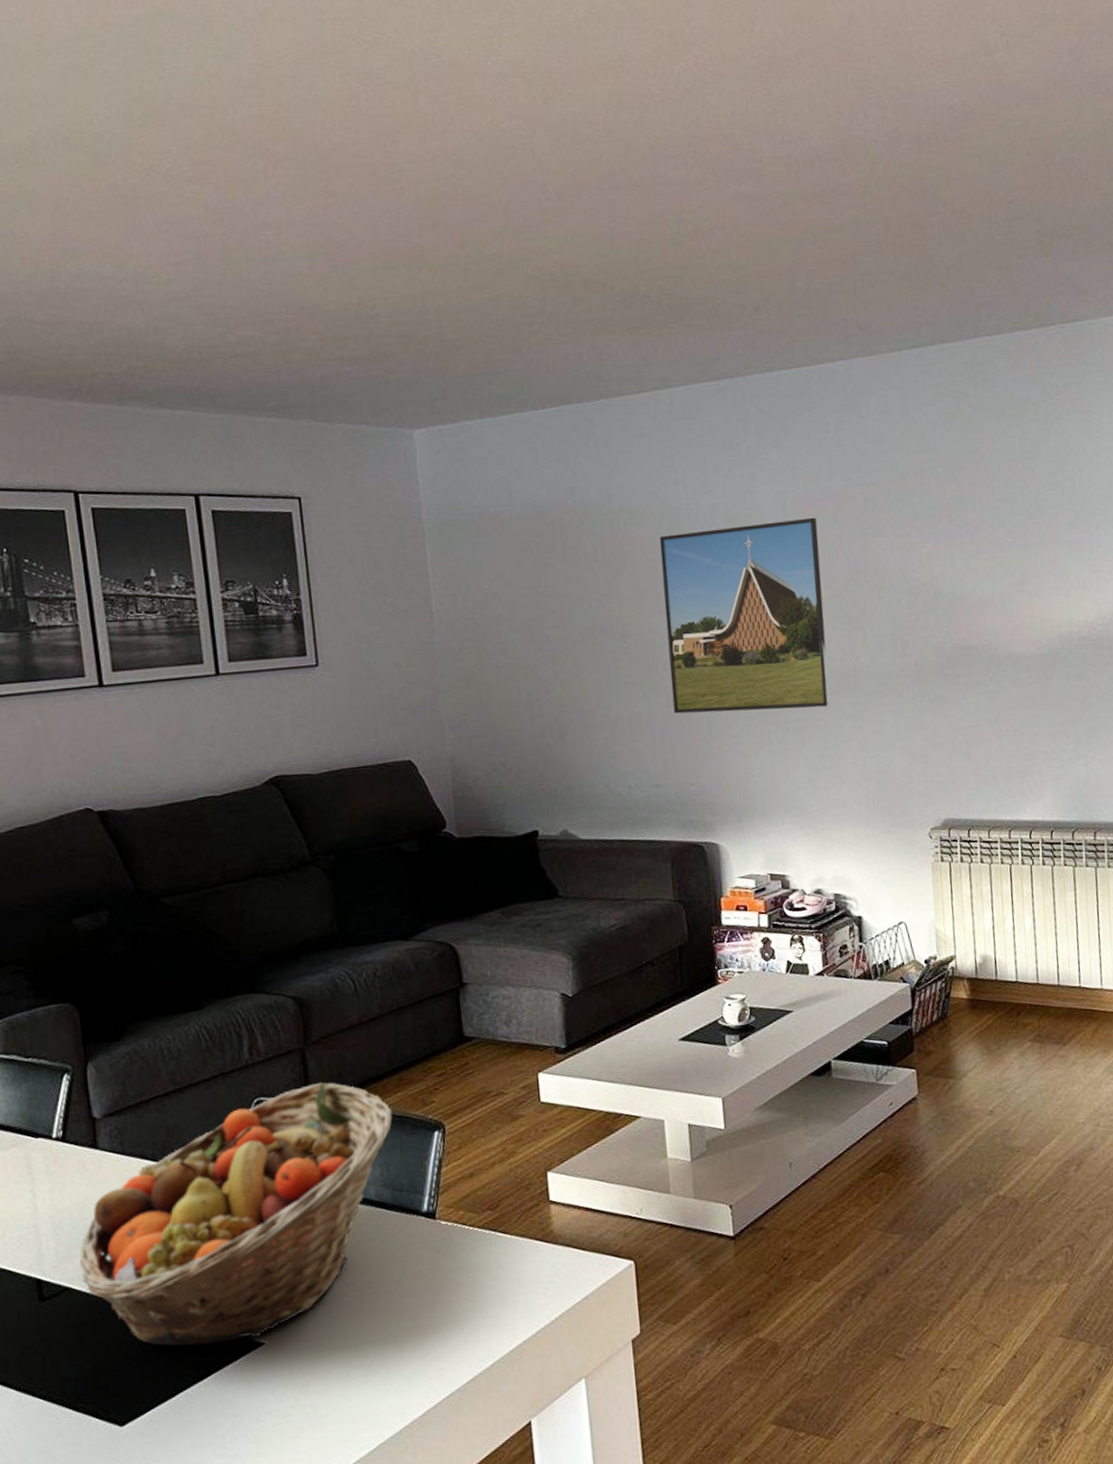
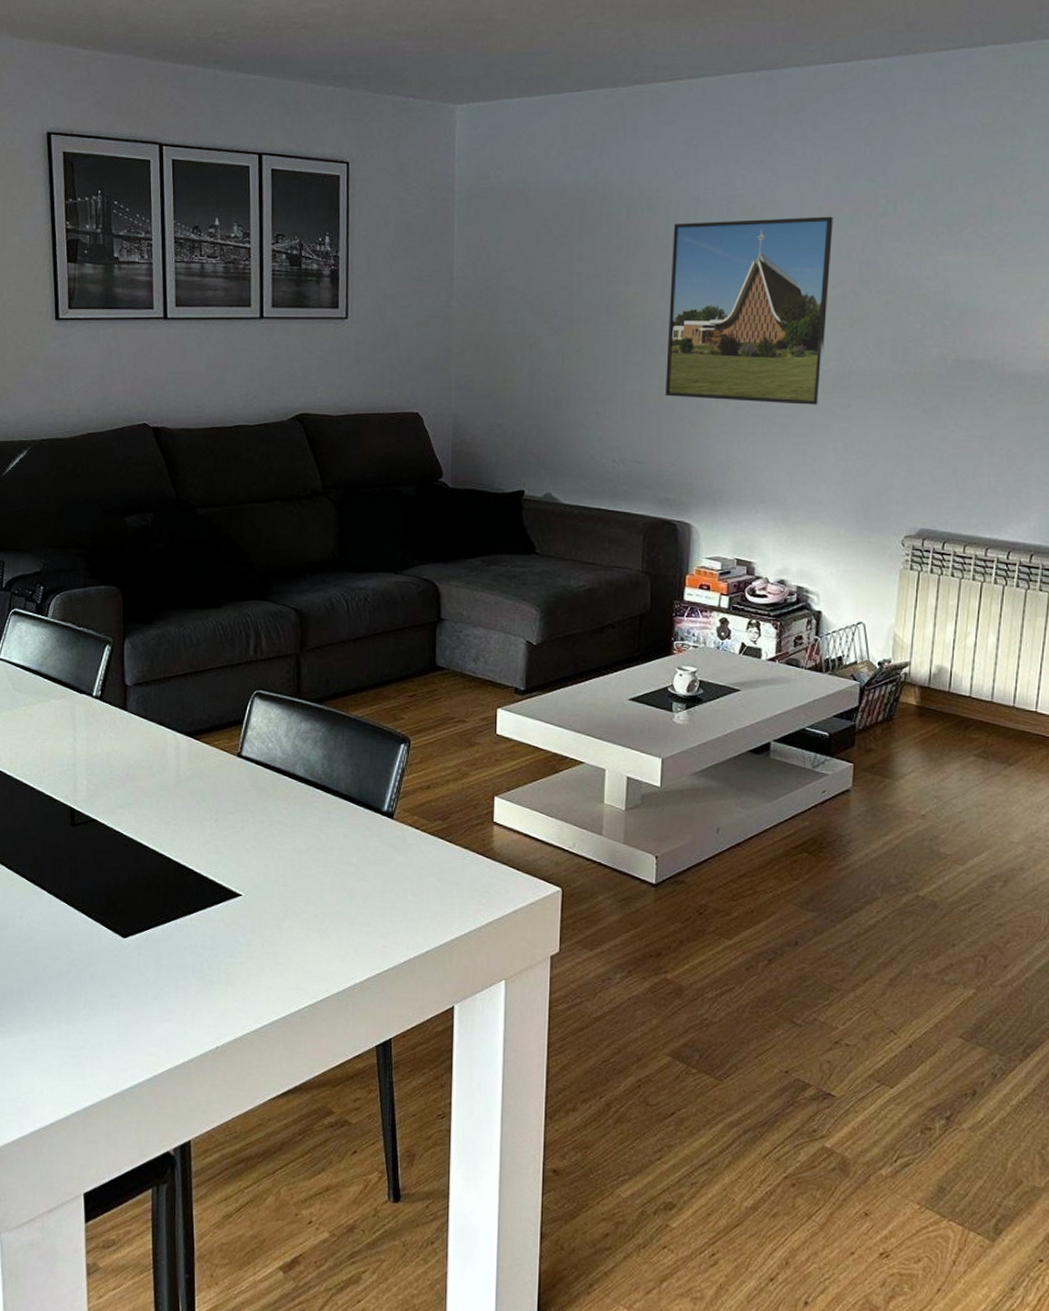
fruit basket: present [80,1082,393,1346] -> none [104,685,368,890]

